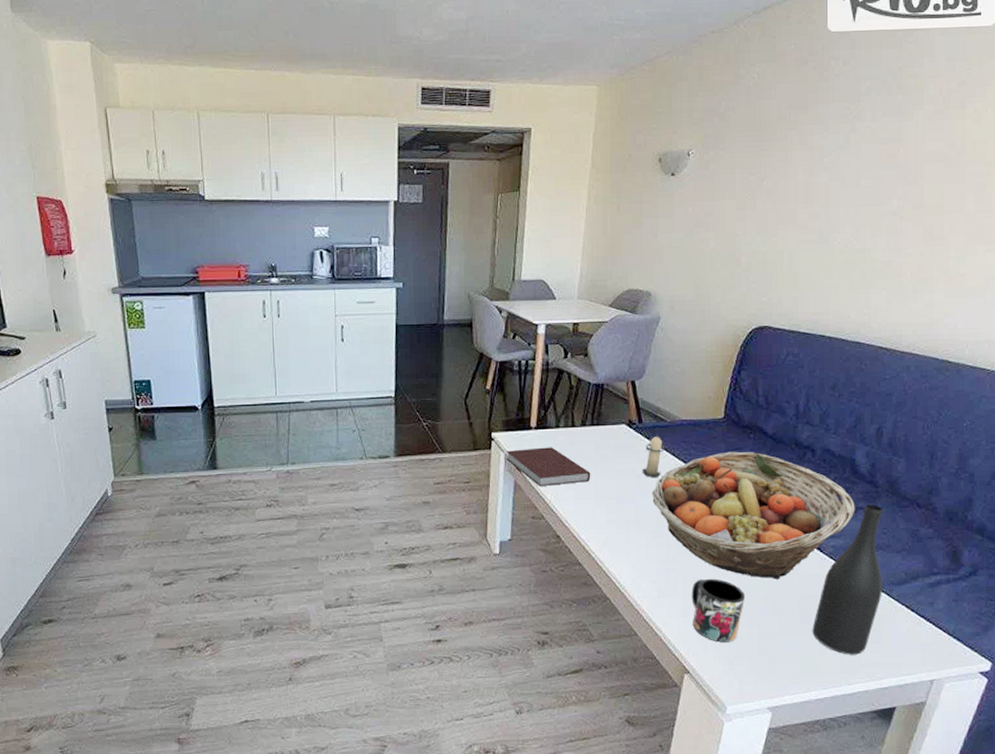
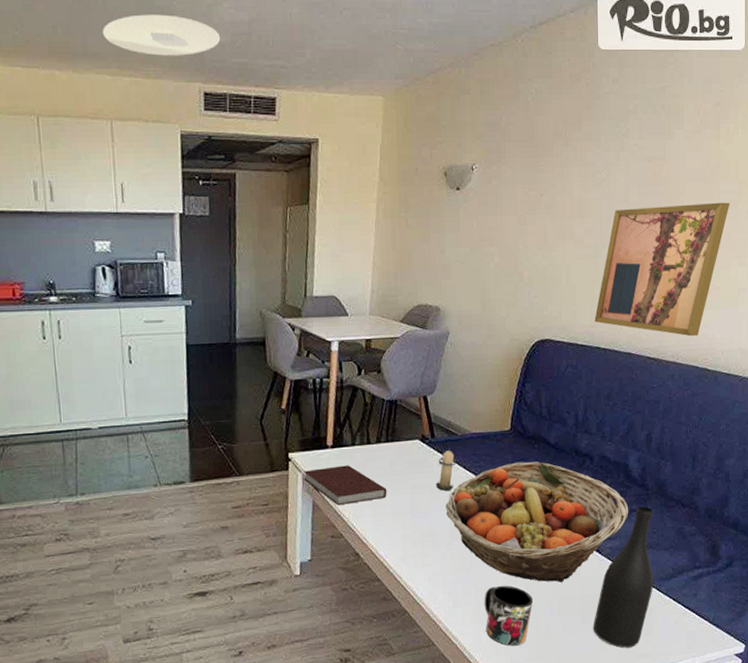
ceiling light: none [329,17,439,55] -> present [102,14,221,56]
wall art: none [819,185,977,326] -> present [594,202,730,337]

